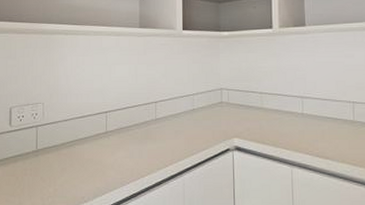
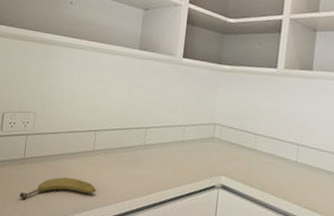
fruit: none [35,163,113,192] -> present [19,177,96,200]

